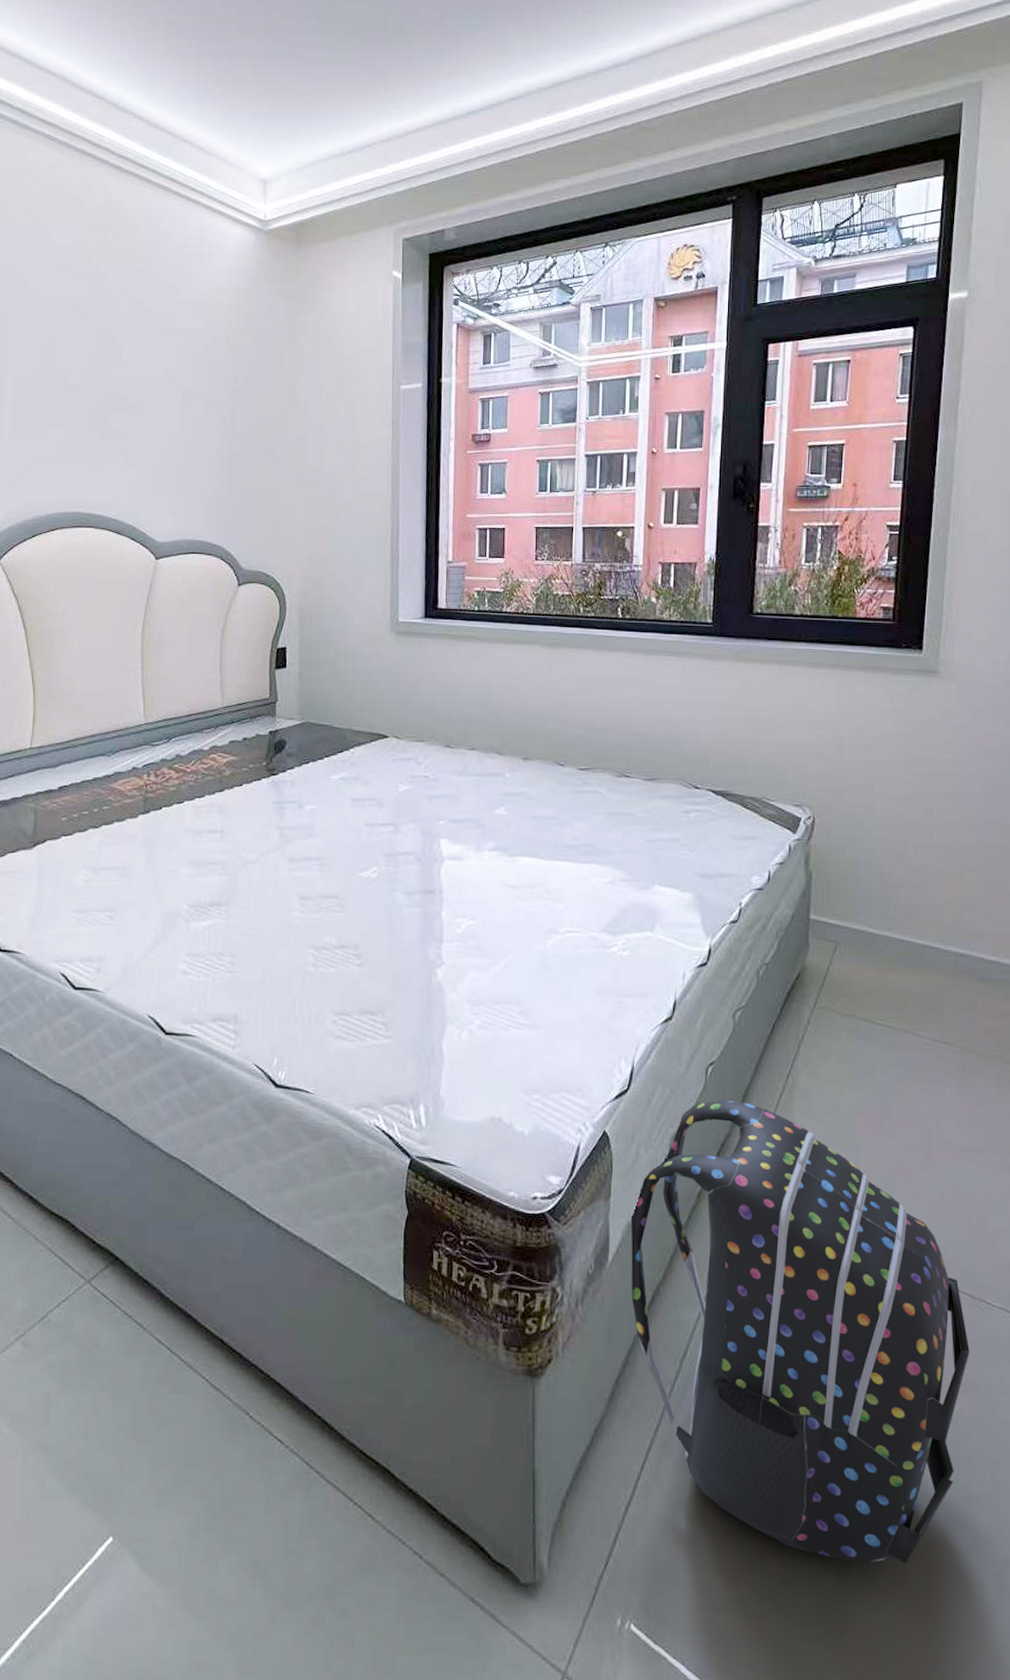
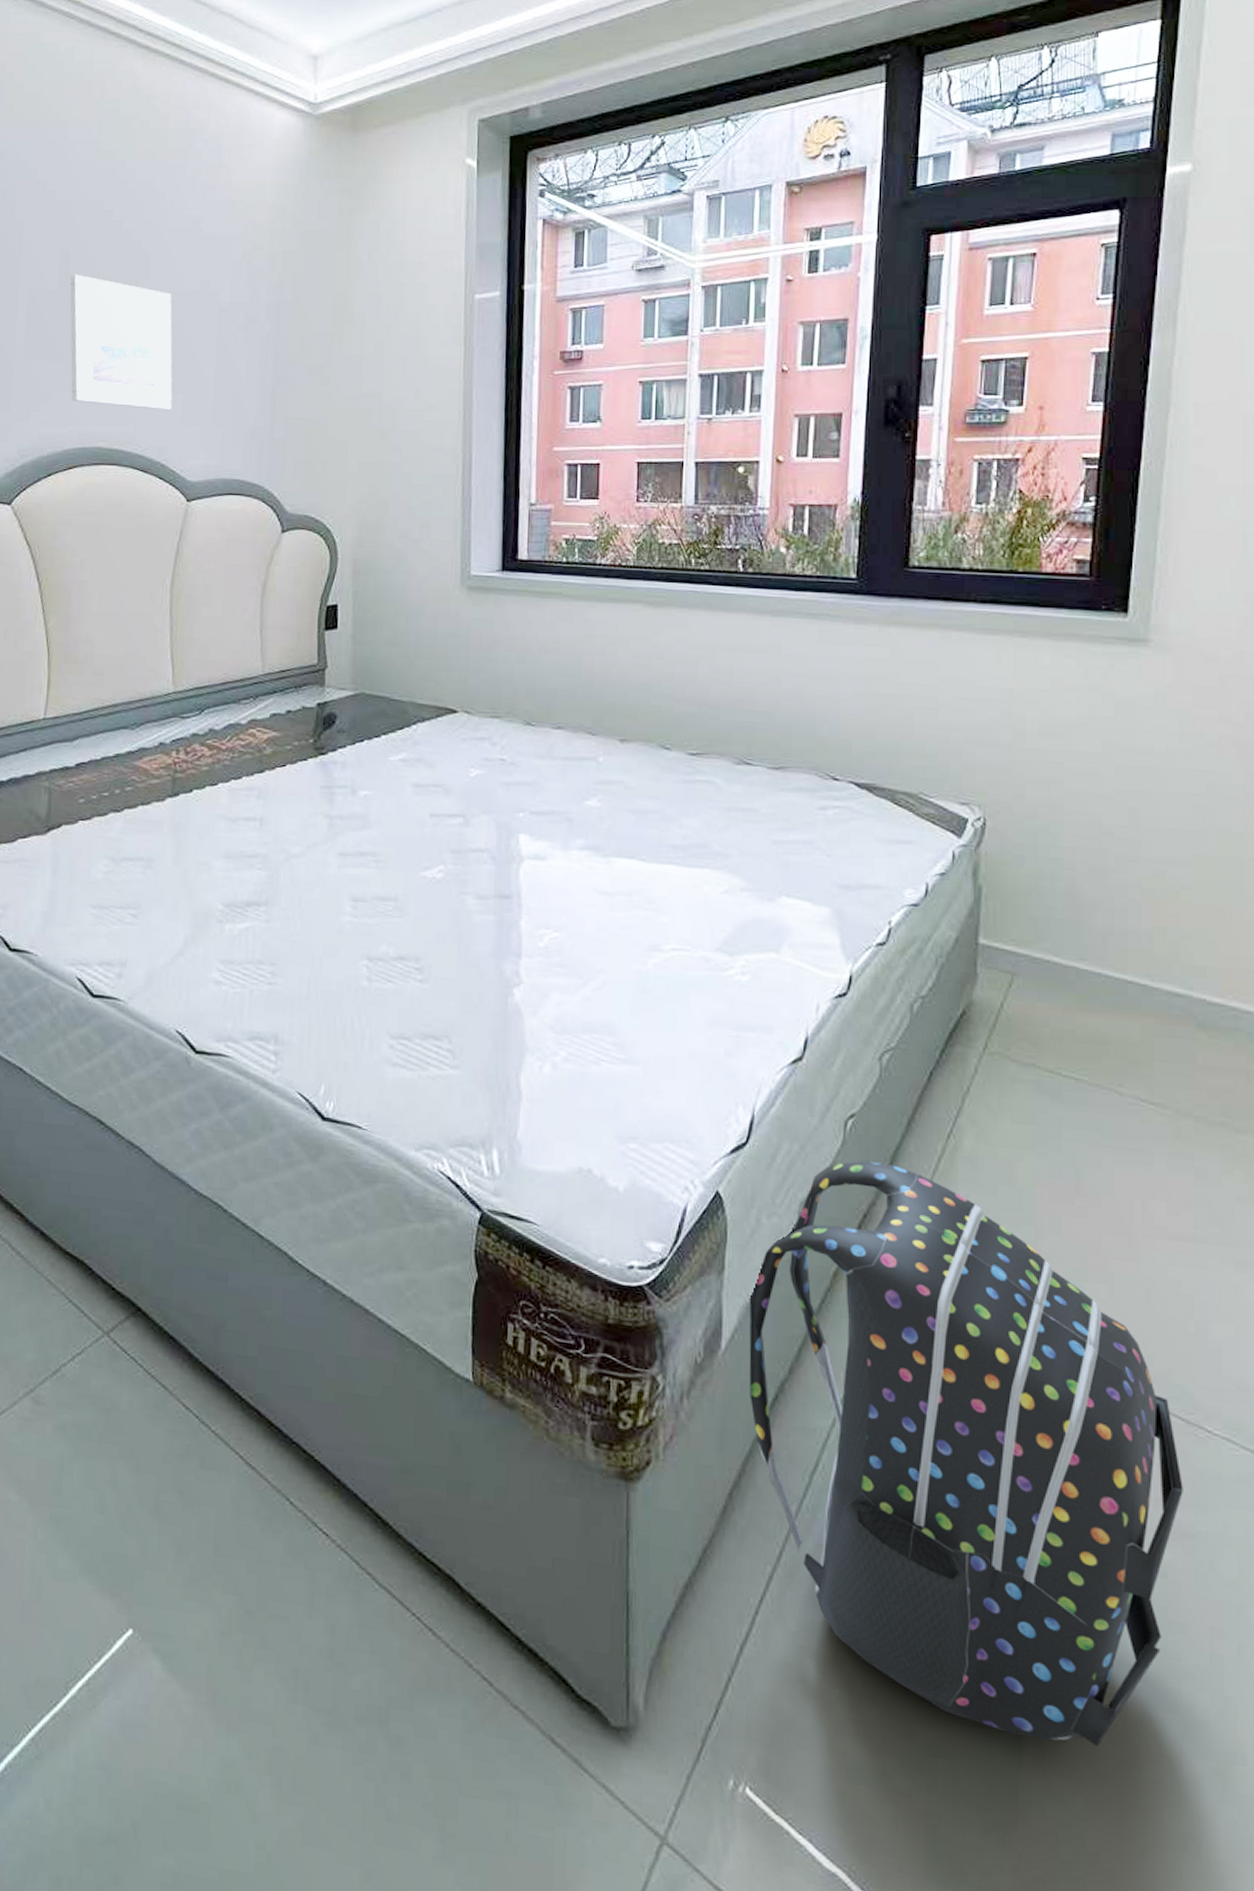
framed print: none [51,361,143,481] -> present [70,274,173,411]

